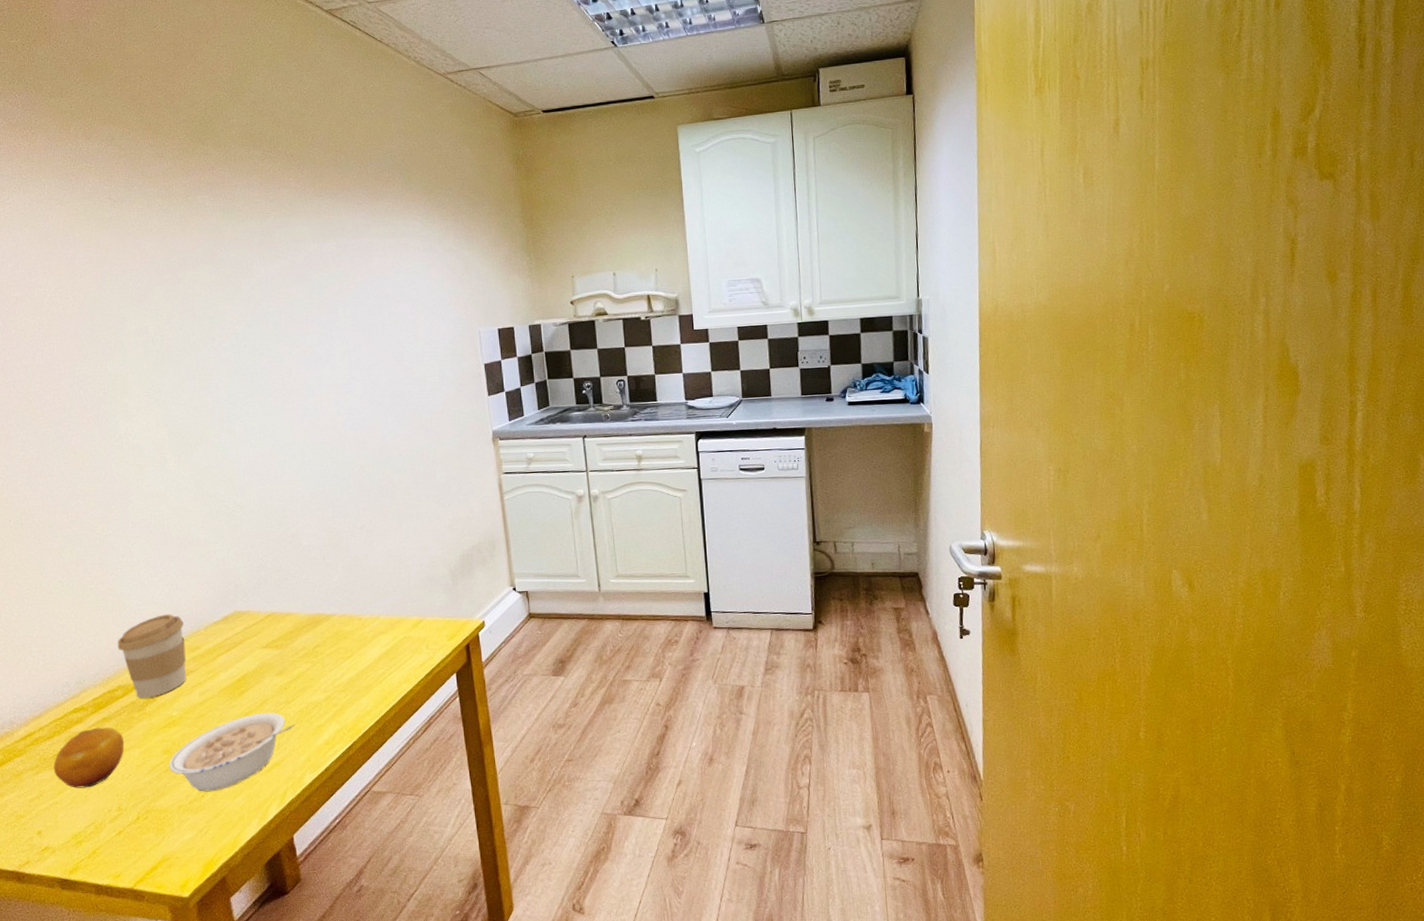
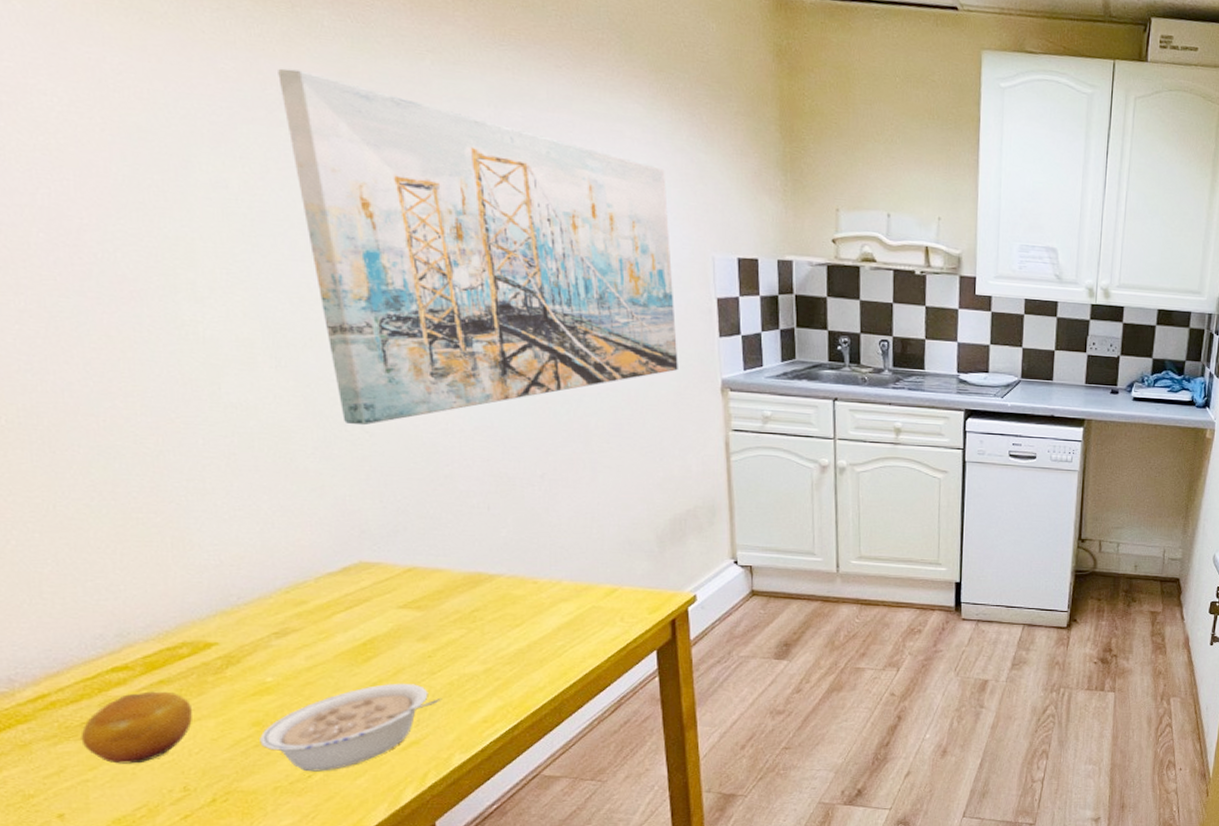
coffee cup: present [117,614,187,699] -> none [180,558,287,659]
wall art: none [178,240,458,501] -> present [278,68,678,426]

